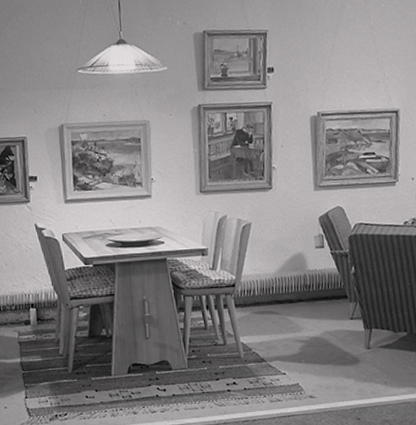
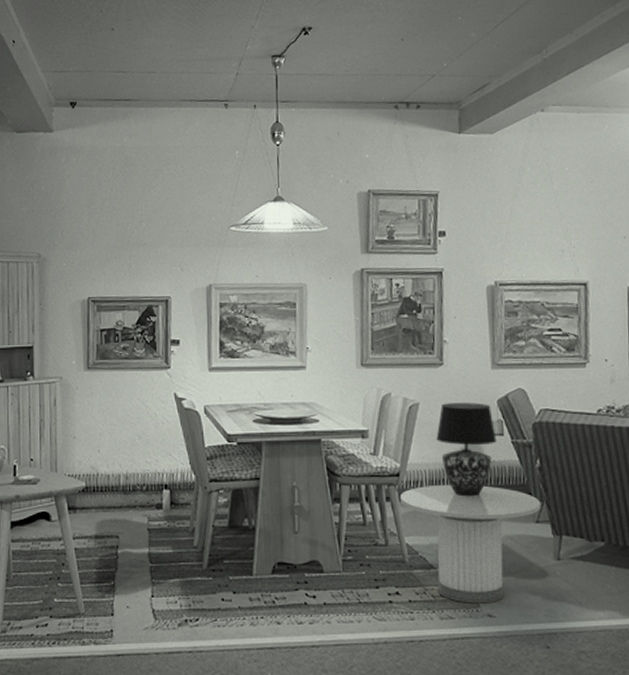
side table: none [235,291,355,388] -> present [399,484,542,604]
table lamp: none [266,220,318,301] -> present [436,403,497,497]

